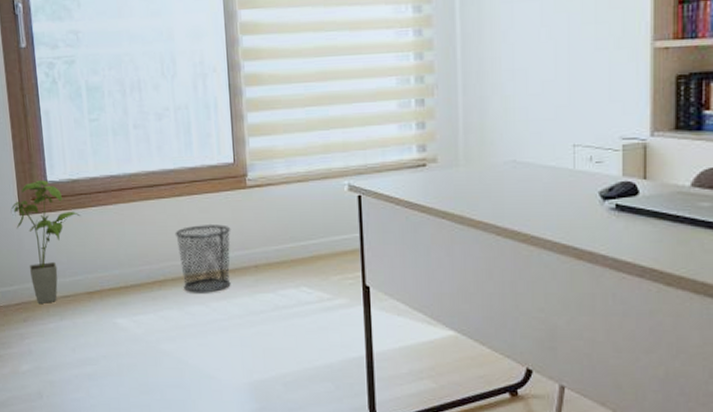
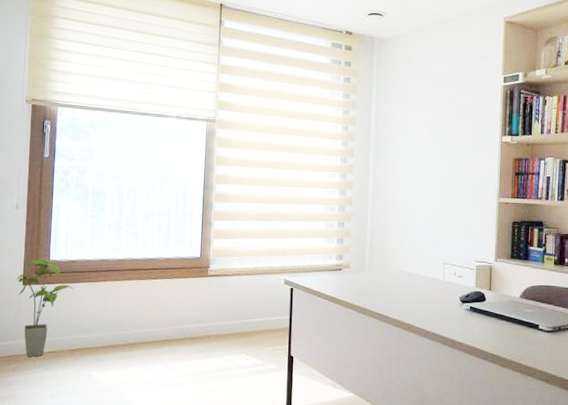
waste bin: present [174,224,231,293] -> none [148,302,193,355]

